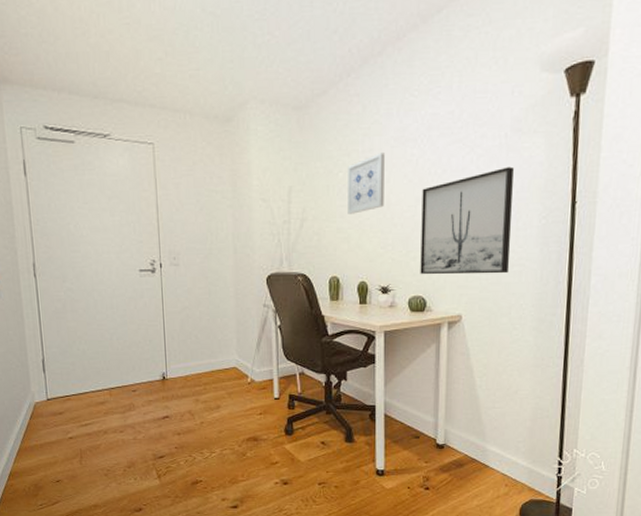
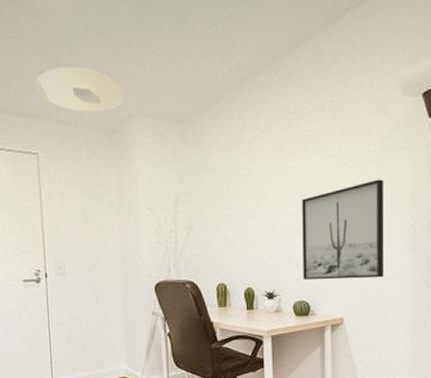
ceiling light: none [151,53,240,101] -> present [35,67,124,113]
wall art: present [348,153,385,214] -> none [231,165,267,223]

